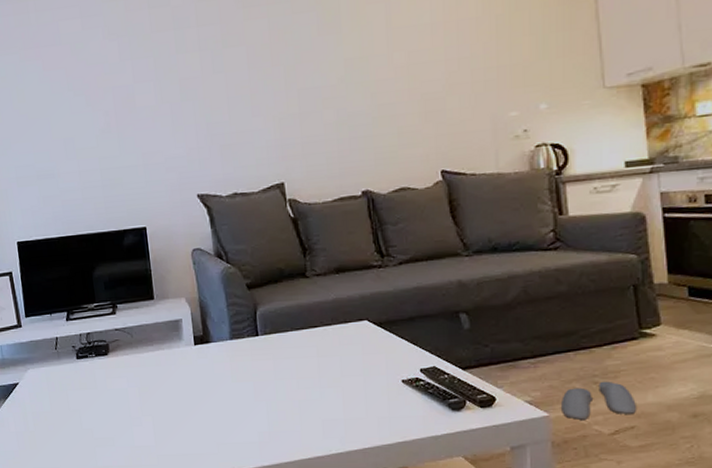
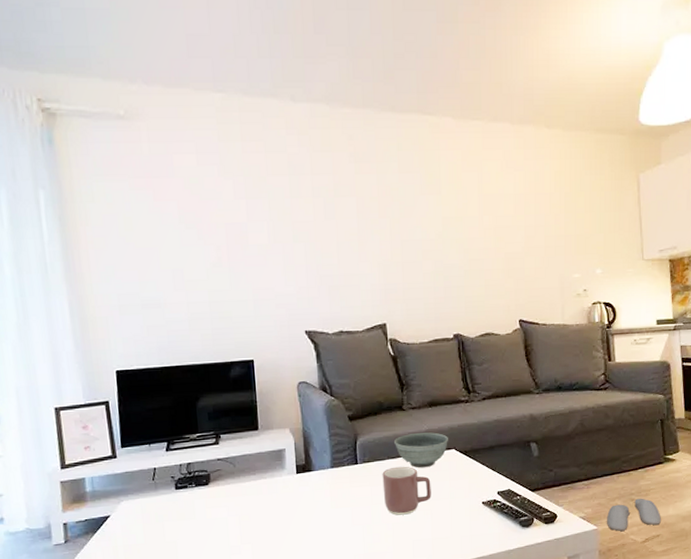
mug: none [285,338,342,392] -> present [382,466,431,515]
bowl: none [298,301,360,341] -> present [394,432,448,468]

